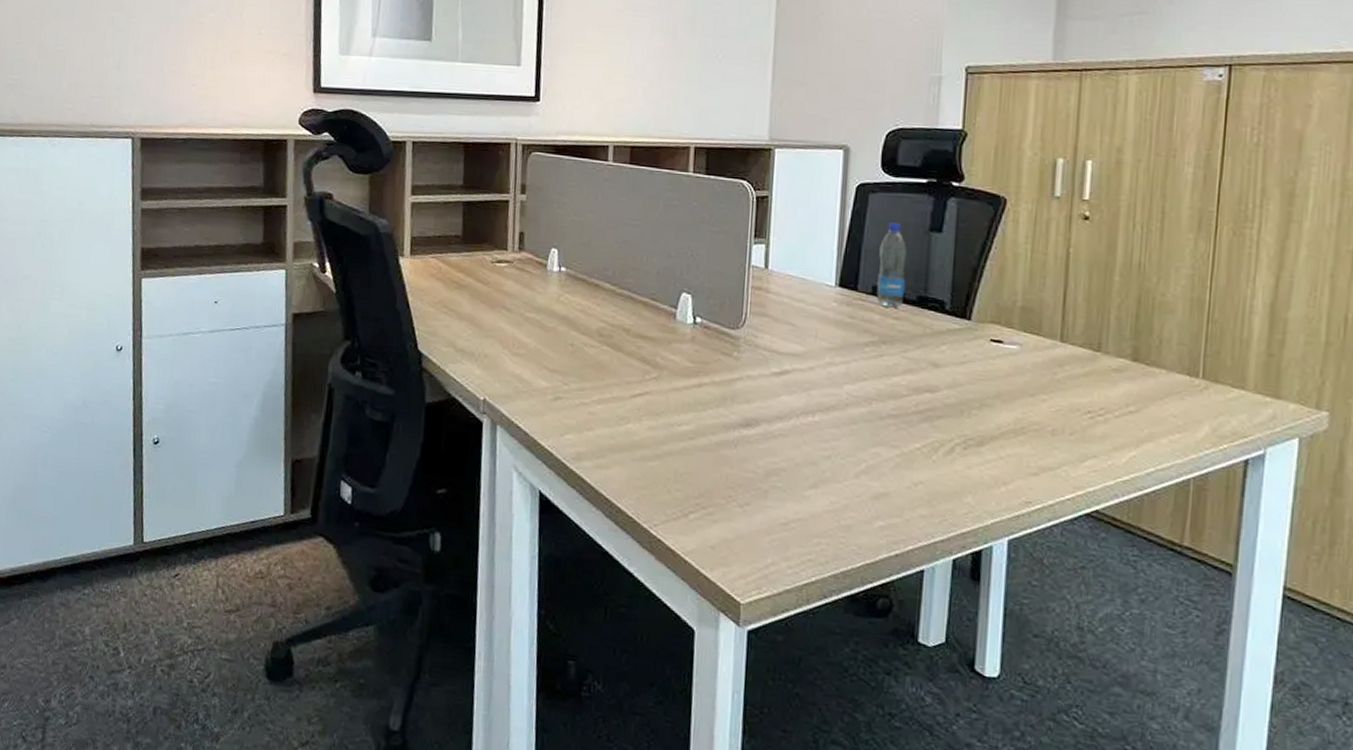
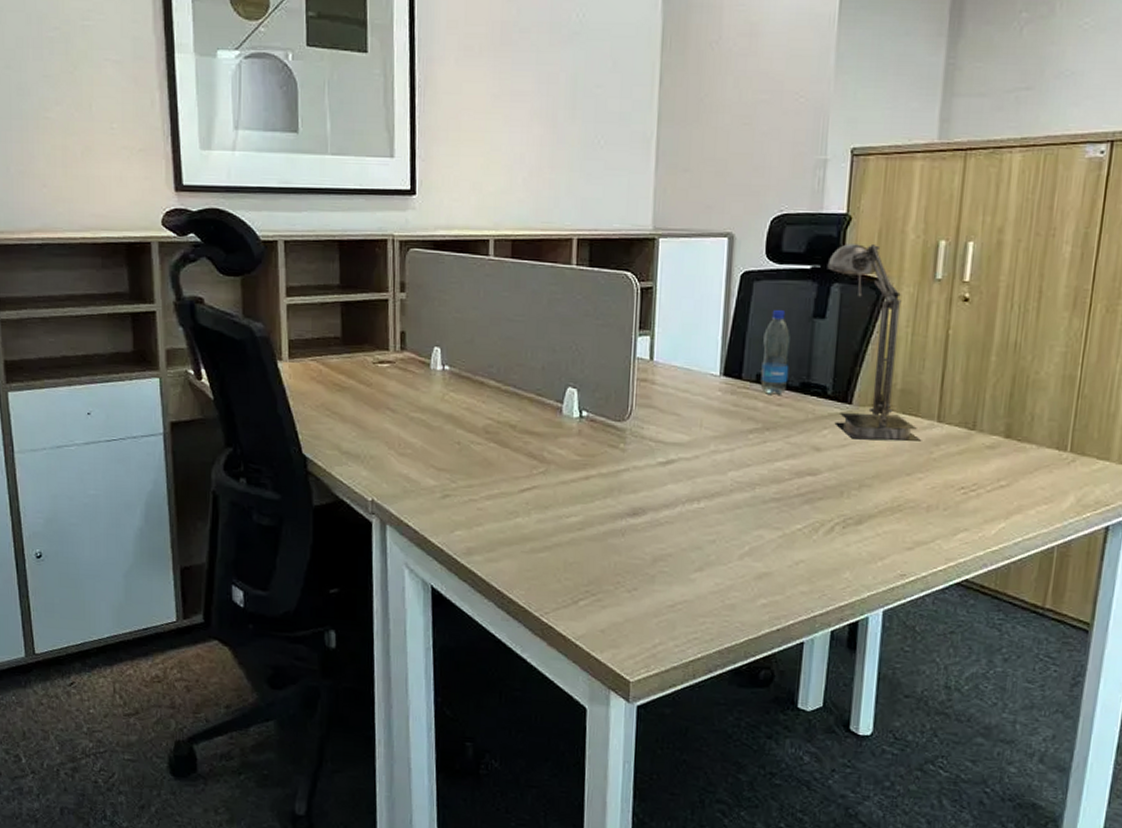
desk lamp: none [943,159,1043,361] -> present [827,244,921,442]

